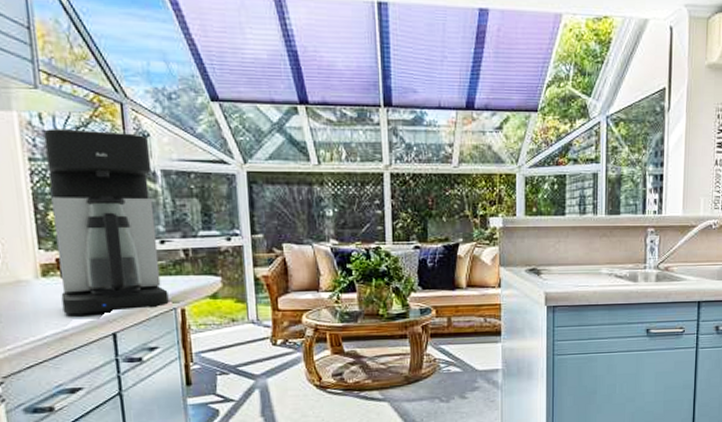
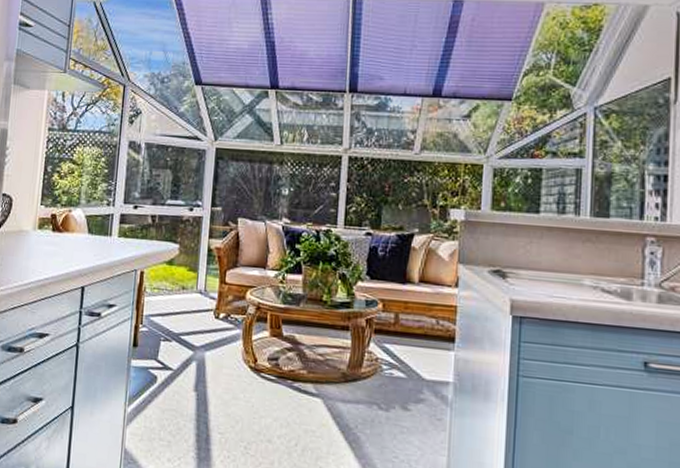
coffee maker: present [43,129,169,315] -> none [48,105,140,268]

